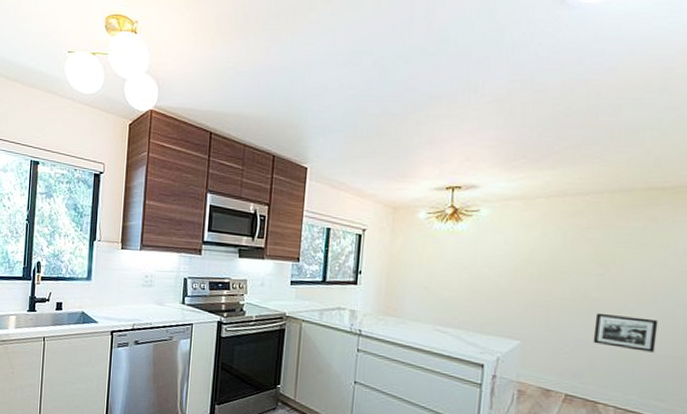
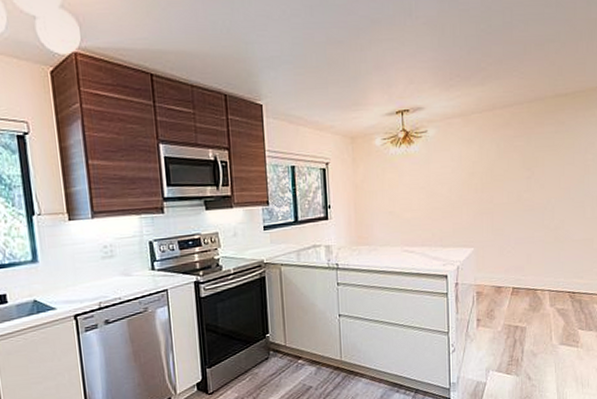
picture frame: present [592,312,659,353] -> none [528,210,573,240]

